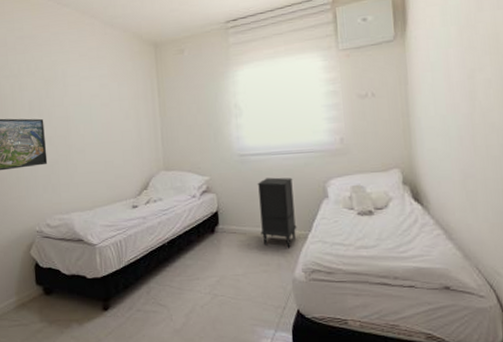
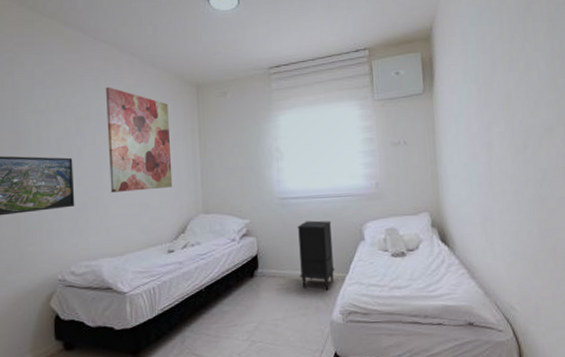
wall art: none [70,50,135,151] -> present [106,87,173,193]

